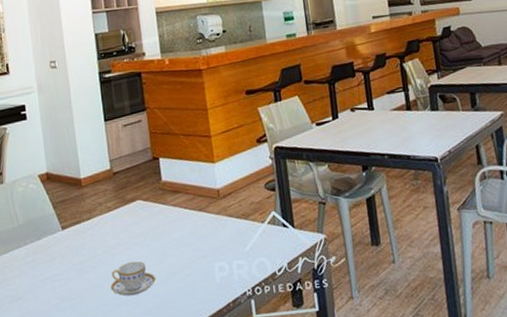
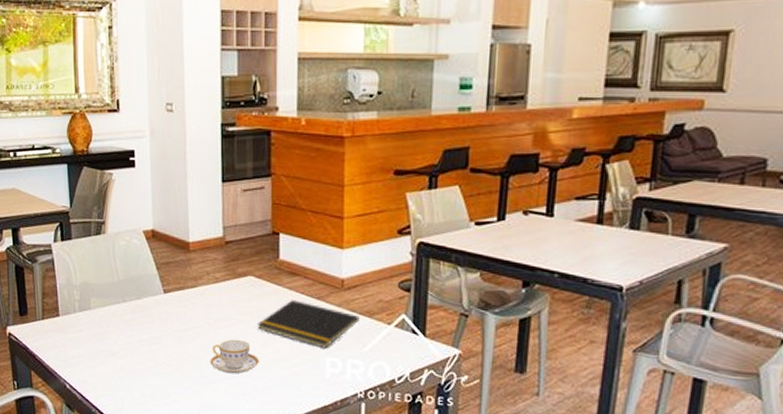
notepad: none [149,215,238,255] -> present [256,300,360,349]

